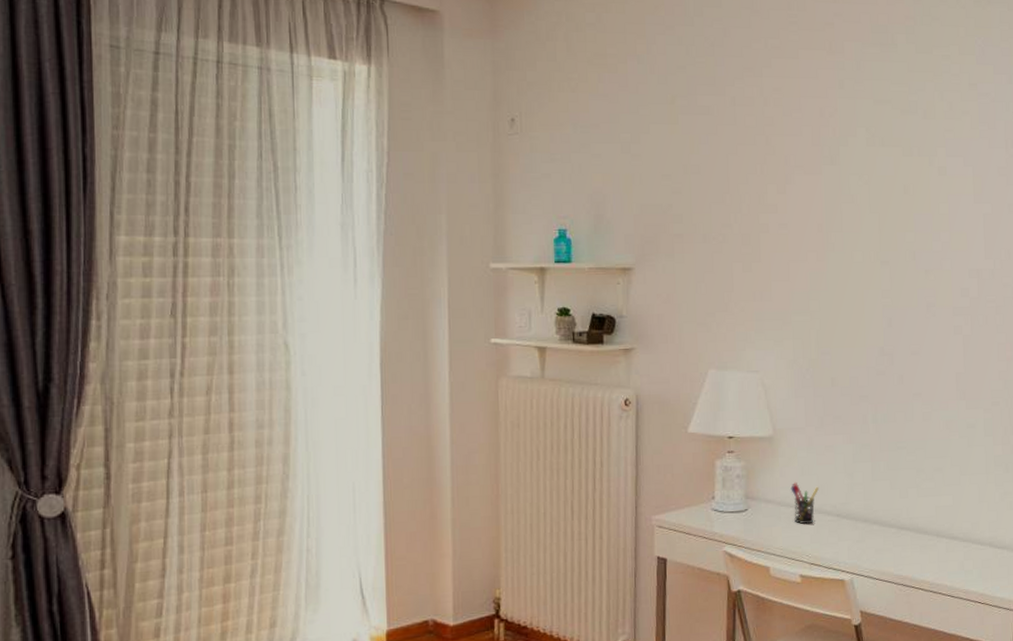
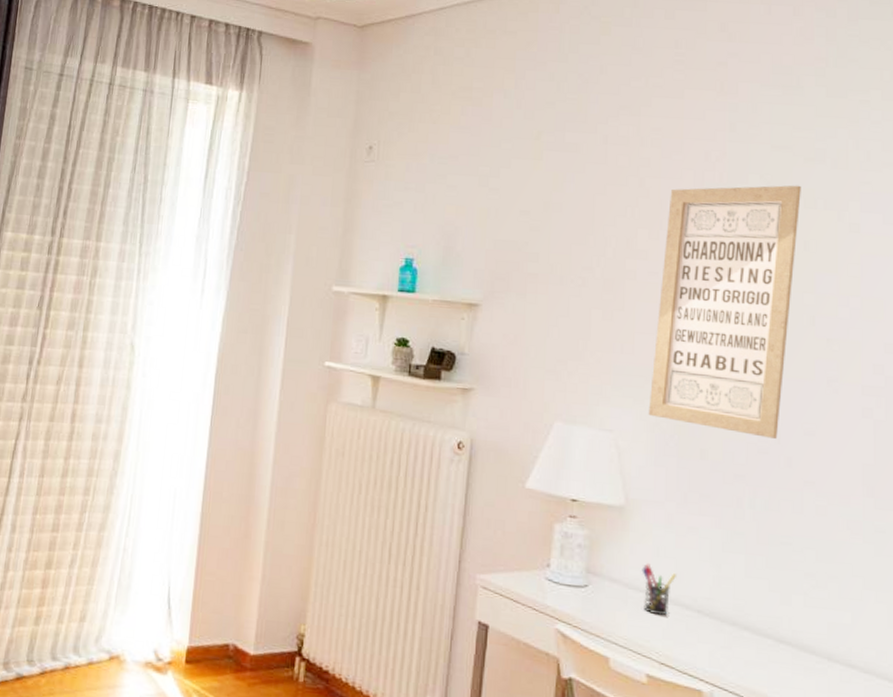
wall art: none [787,135,900,361] -> present [648,185,801,439]

